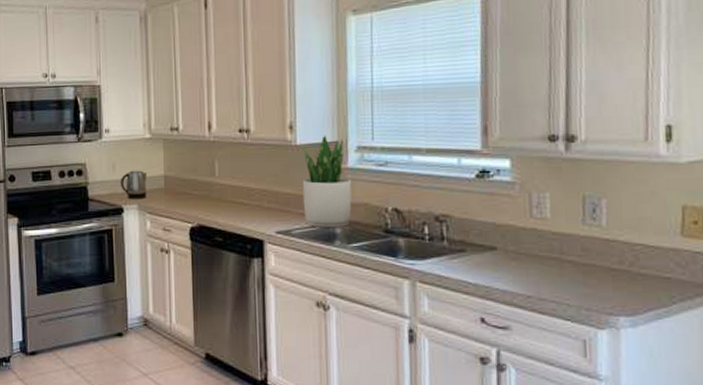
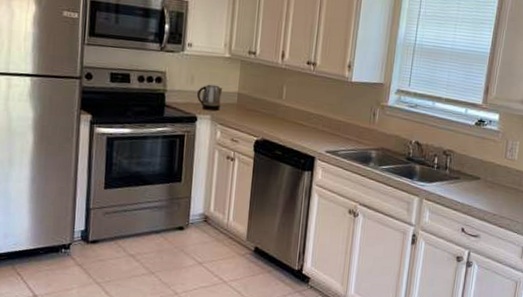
planter: present [299,135,352,228] -> none [349,77,389,153]

